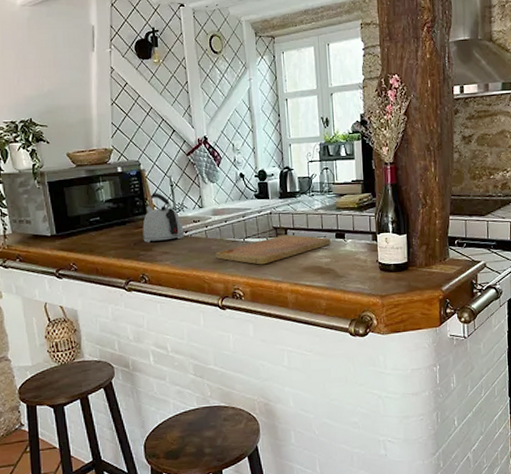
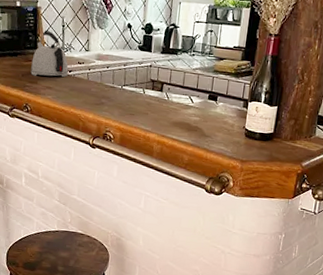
cutting board: present [216,234,331,265] -> none [94,88,203,113]

